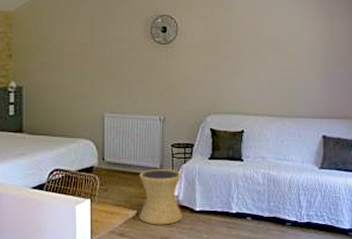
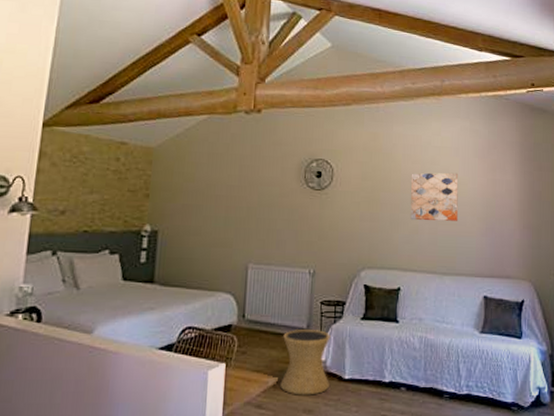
wall art: none [251,22,298,69] -> present [410,172,459,221]

